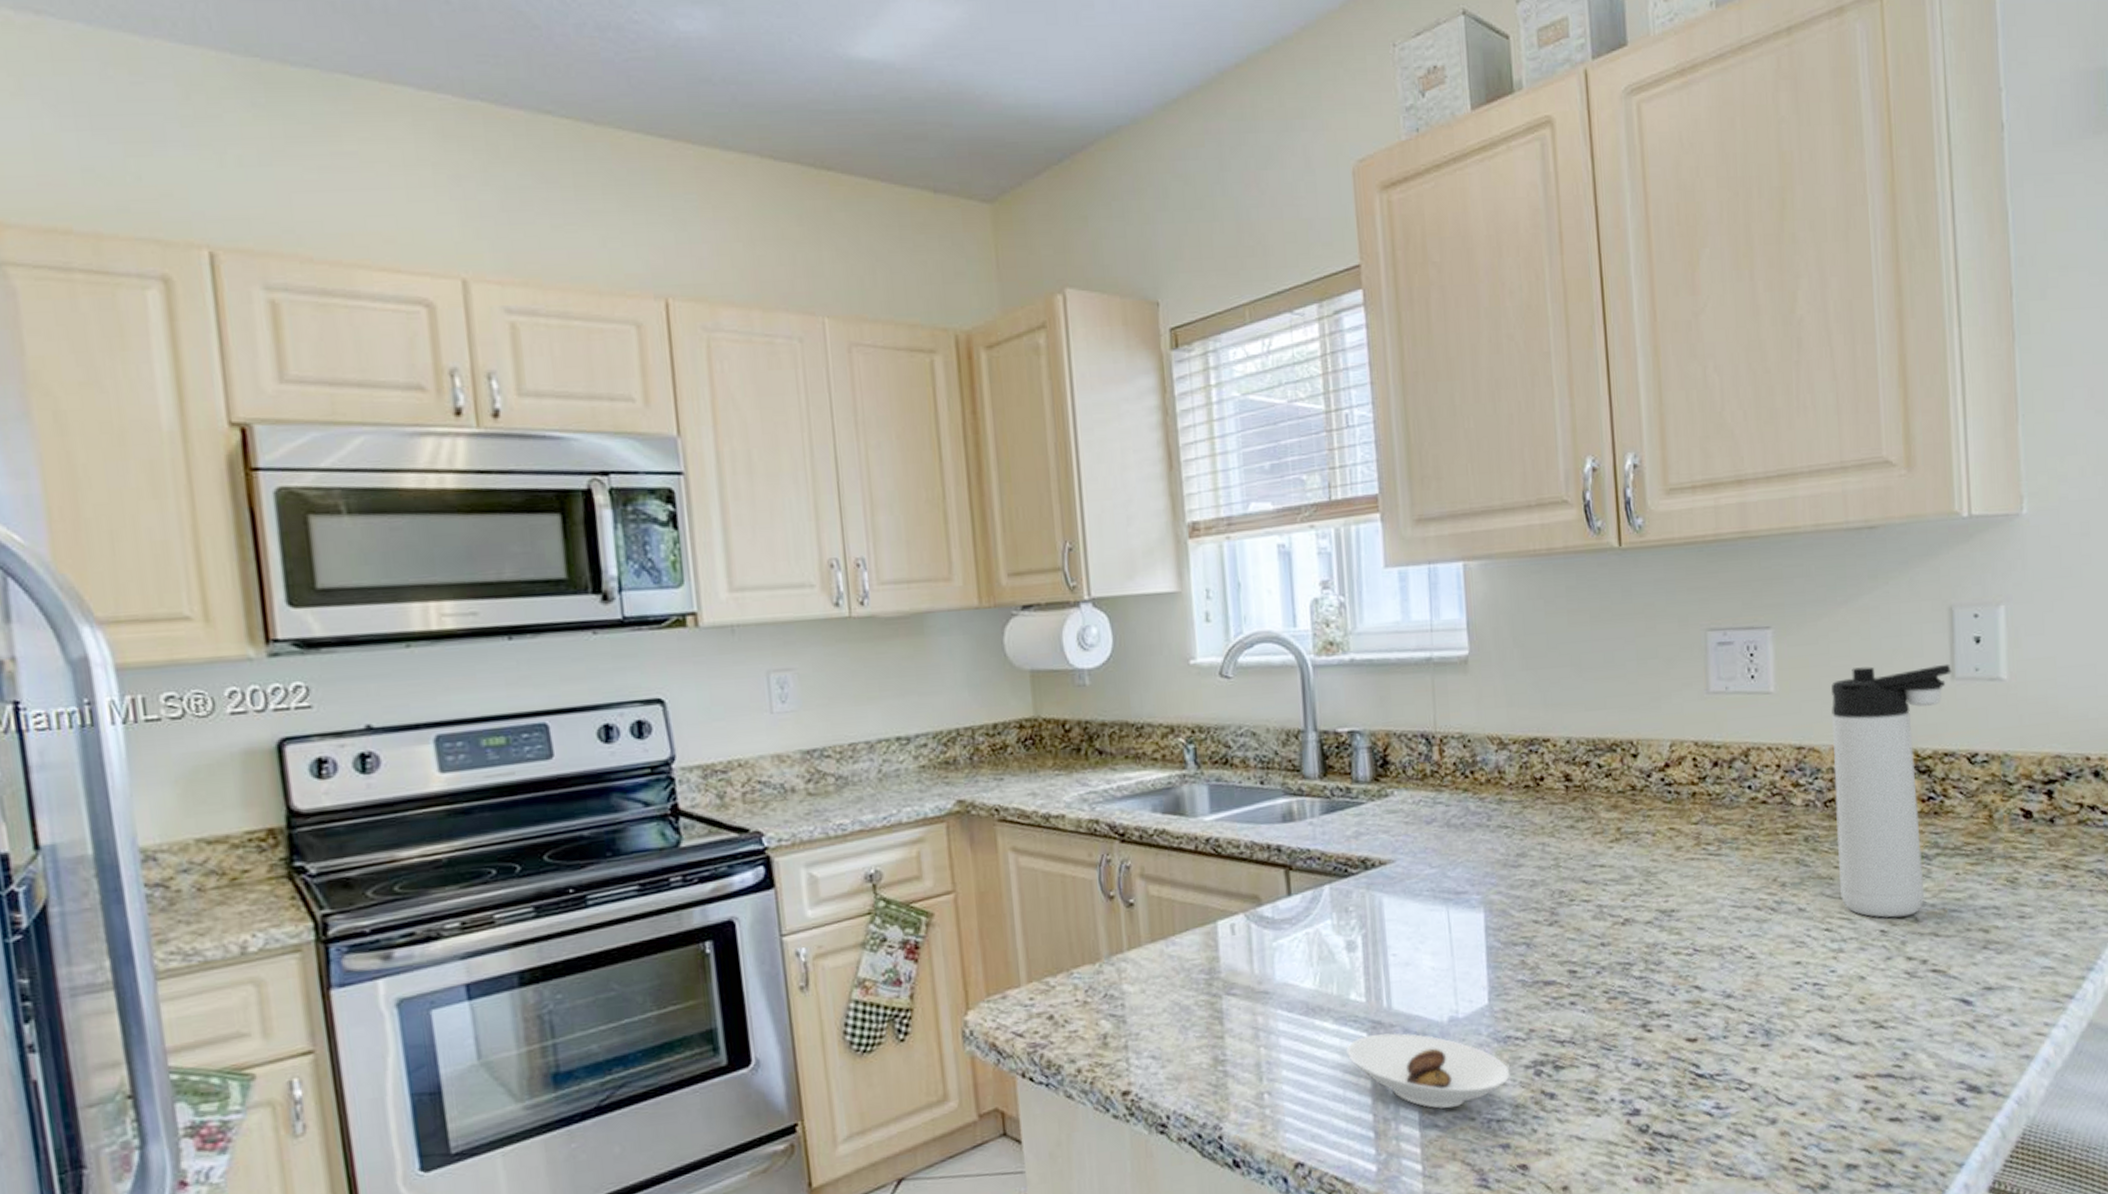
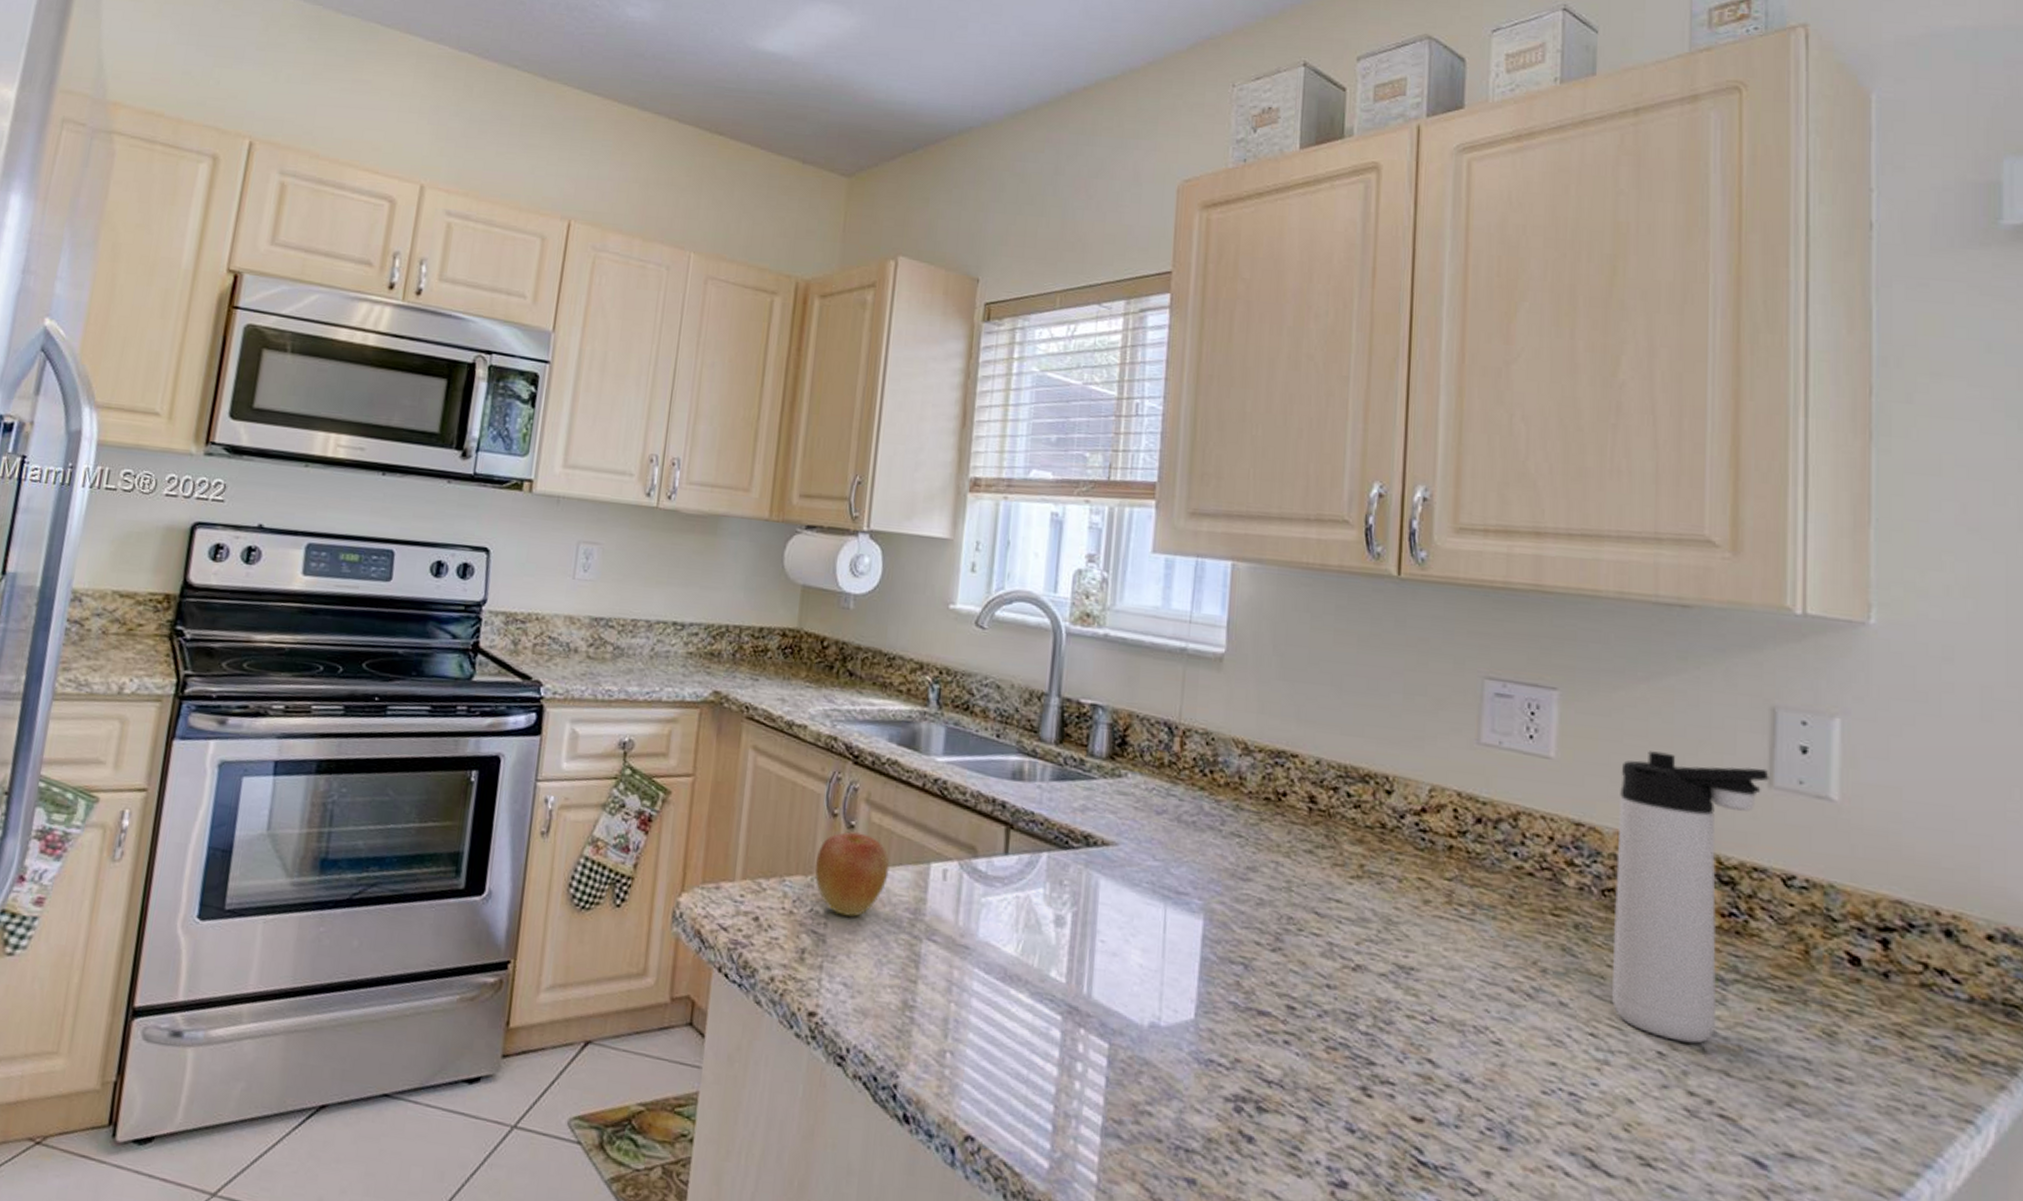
apple: none [1100,909,1177,993] -> present [814,831,890,917]
saucer: present [1346,1033,1510,1109] -> none [1037,1019,1207,1123]

